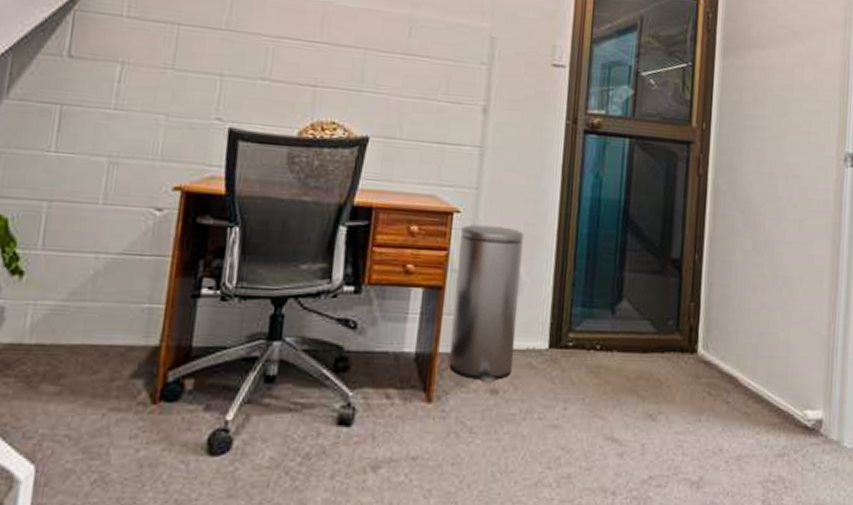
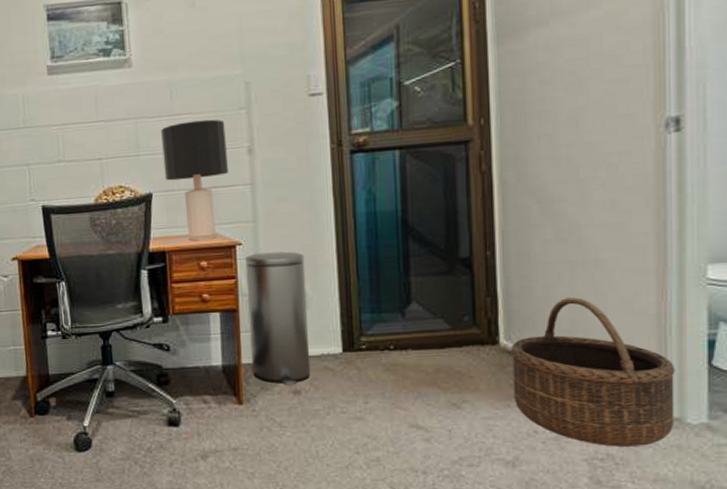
desk lamp: none [387,64,463,201] -> present [161,119,229,241]
basket: none [704,310,838,469] -> present [510,296,676,447]

